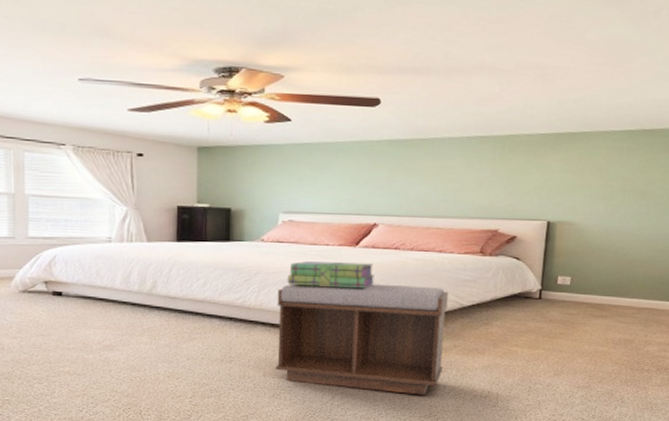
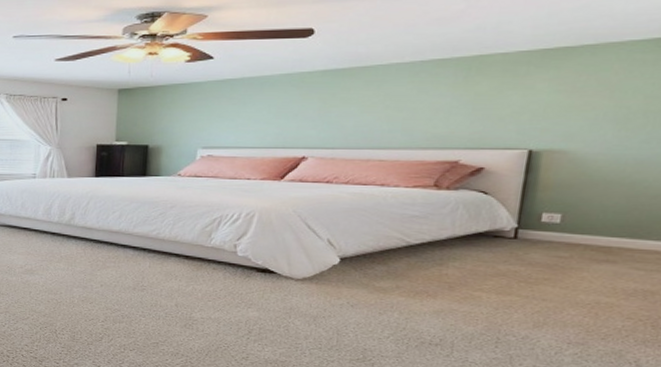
bench: present [275,283,449,395] -> none [188,217,391,338]
stack of books: present [287,261,374,289] -> none [203,195,301,223]

